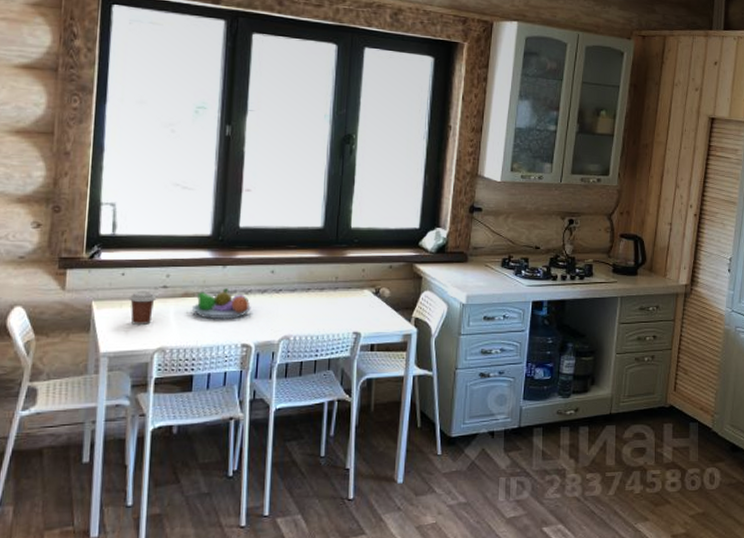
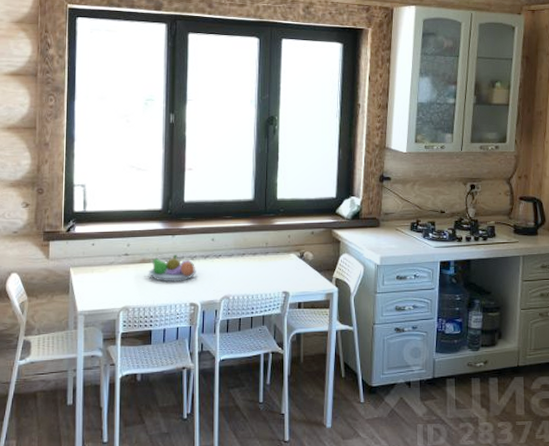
coffee cup: present [128,291,157,325] -> none [98,258,120,287]

